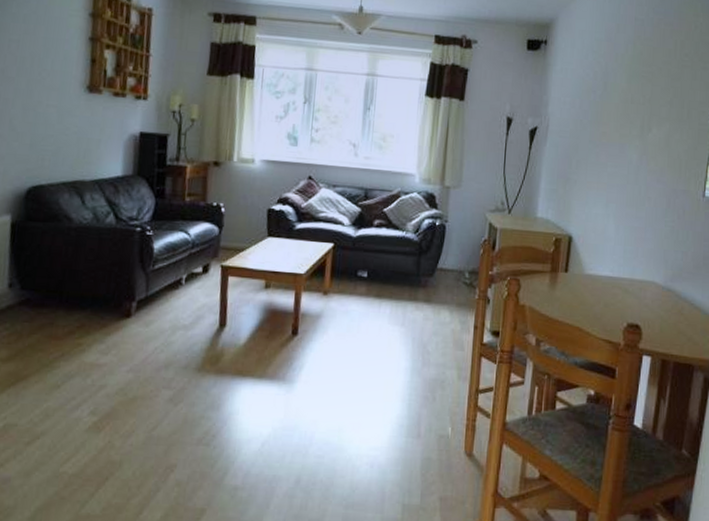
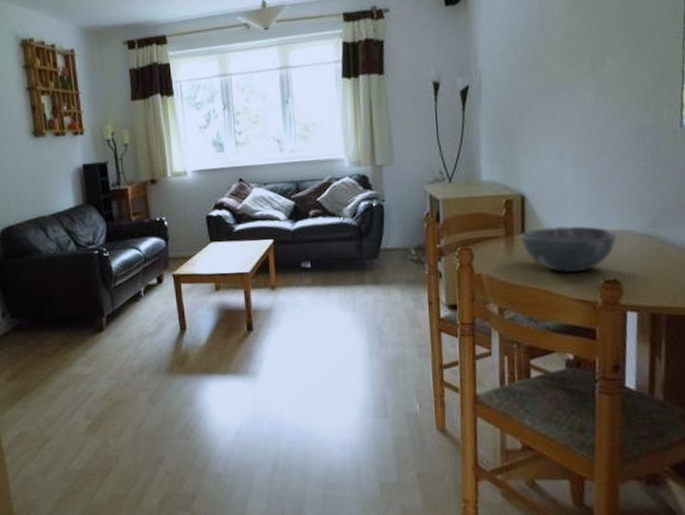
bowl: none [564,269,642,313] -> present [521,226,616,272]

